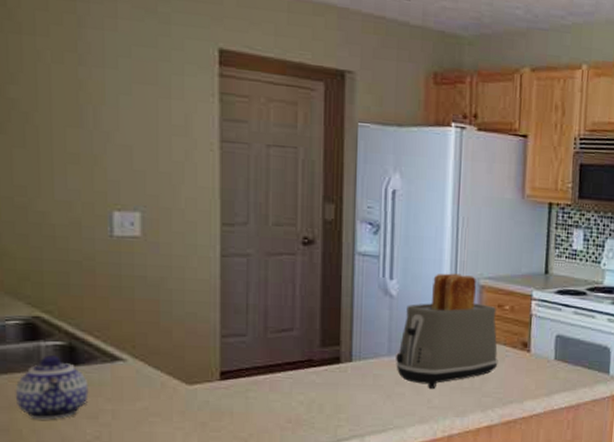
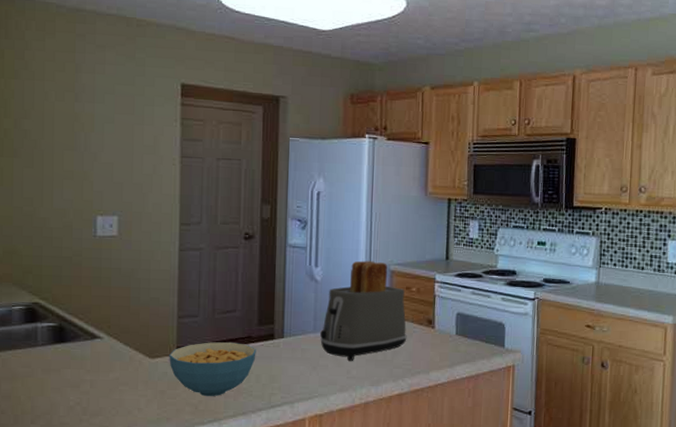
teapot: present [15,354,89,420] -> none [16,334,73,388]
cereal bowl: none [211,365,319,430] -> present [169,341,256,397]

